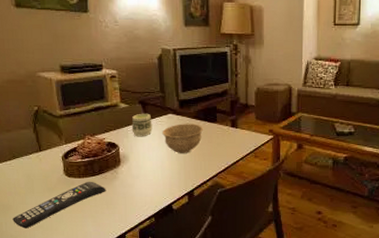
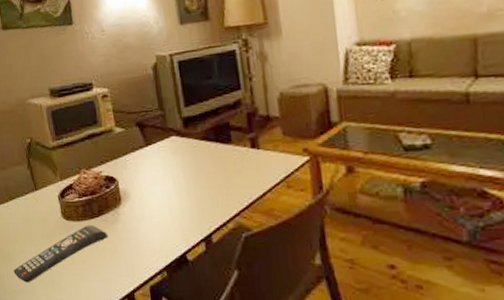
cup: present [131,113,153,137] -> none [129,137,154,168]
bowl: present [162,124,204,153] -> none [165,146,217,186]

